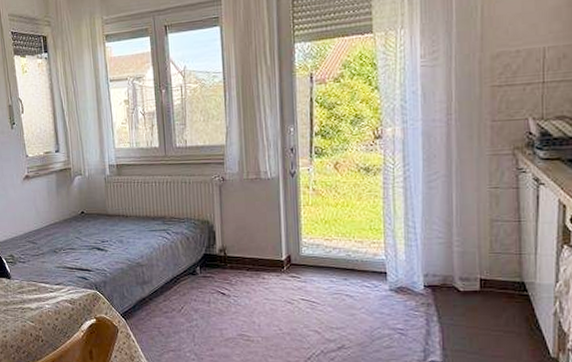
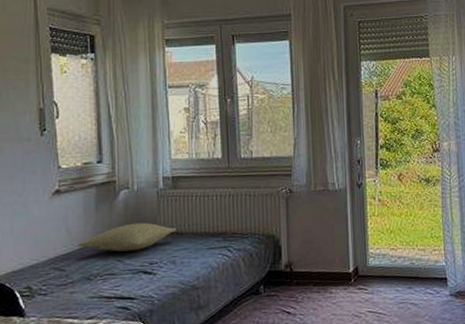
pillow: none [45,205,123,230] -> present [78,222,177,252]

